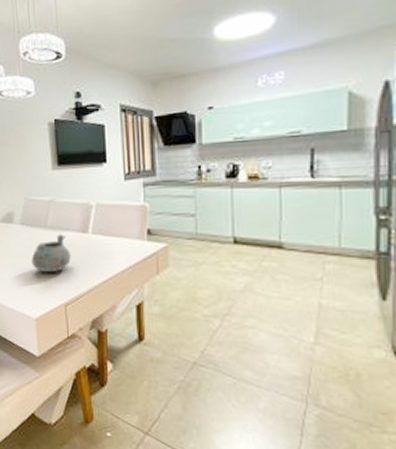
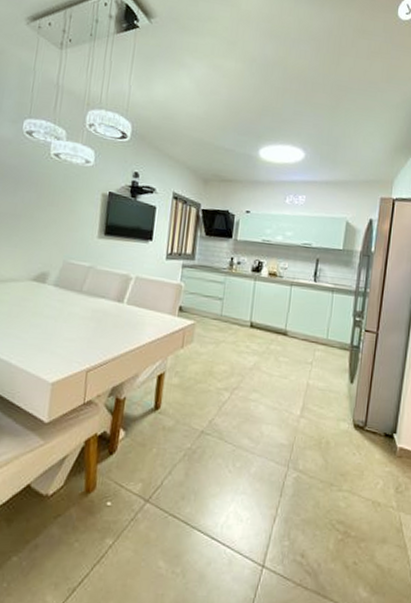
decorative bowl: present [31,234,71,273] -> none [58,300,102,338]

